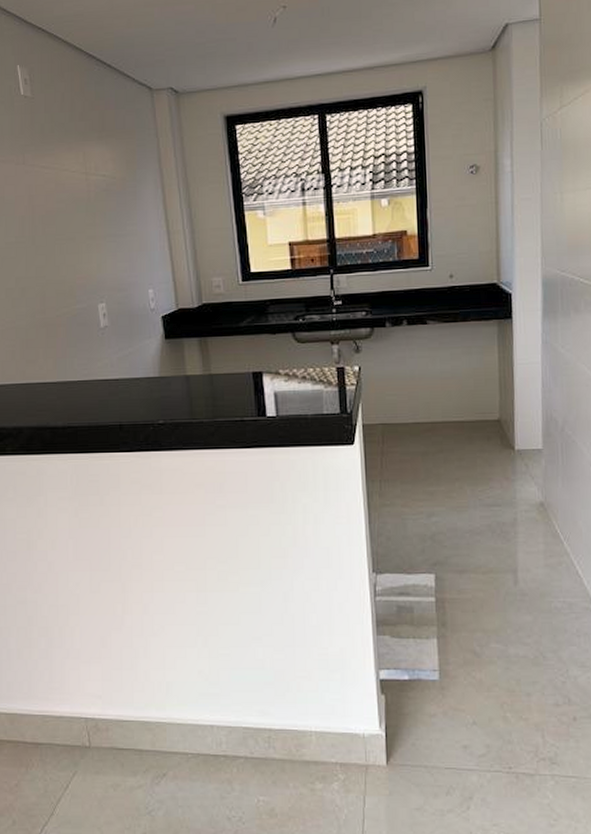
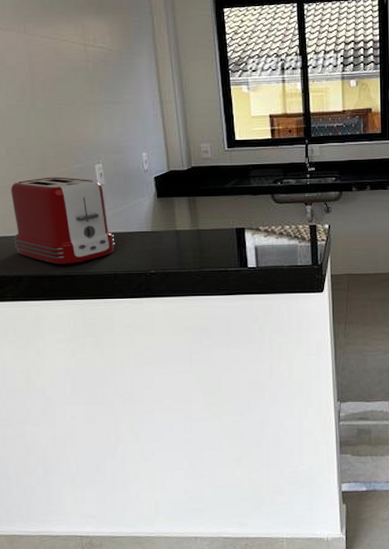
toaster: none [10,318,120,415] -> present [11,177,115,265]

